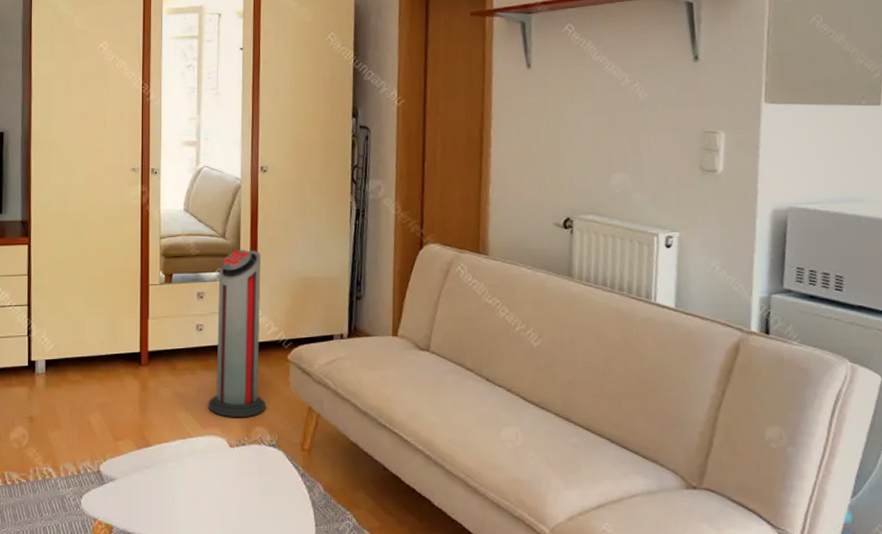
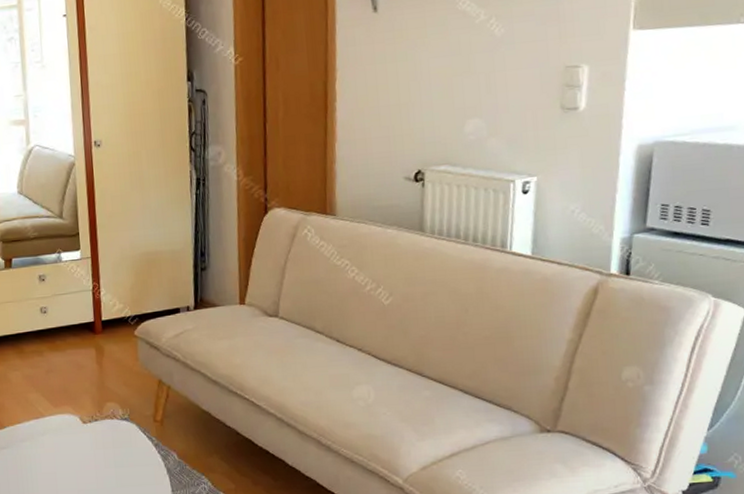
air purifier: present [208,249,266,417] -> none [58,228,116,395]

